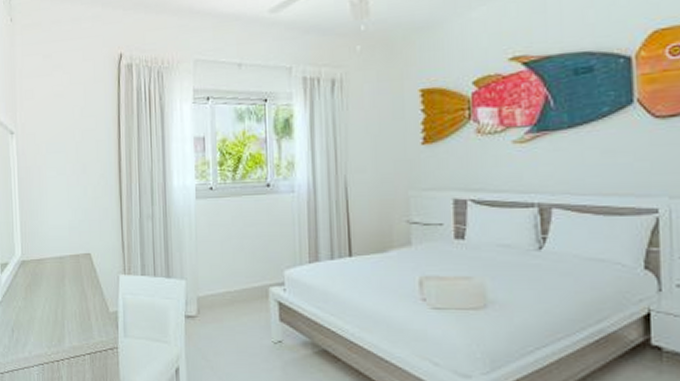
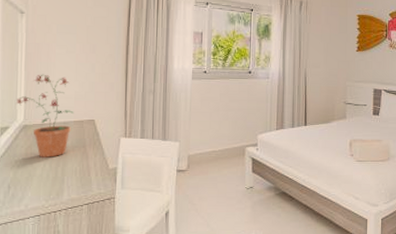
potted plant: none [14,201,69,298] -> present [17,74,74,157]

